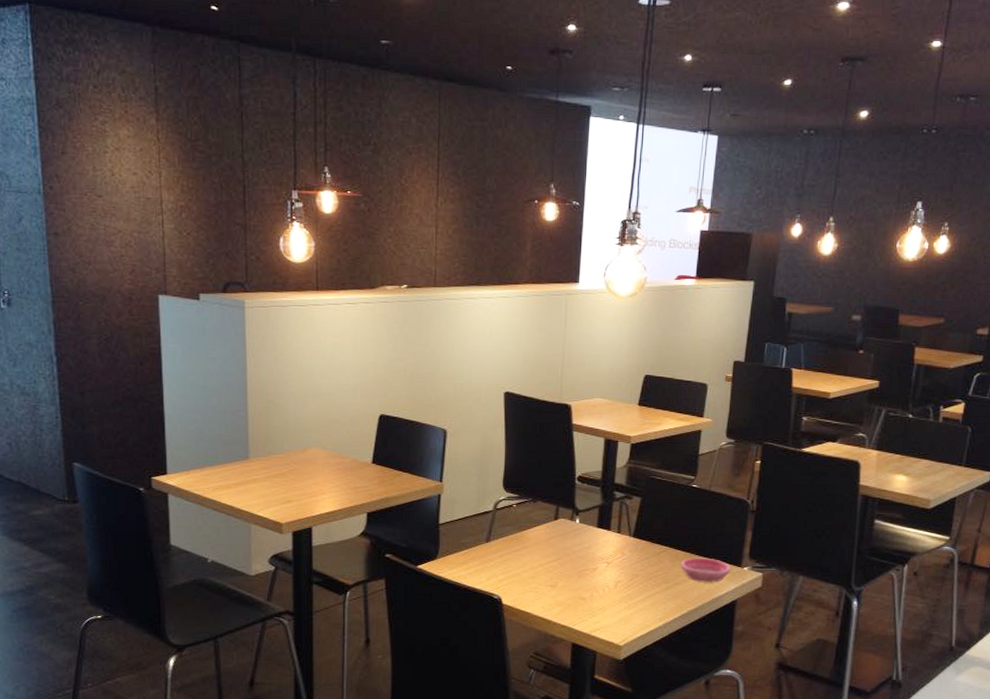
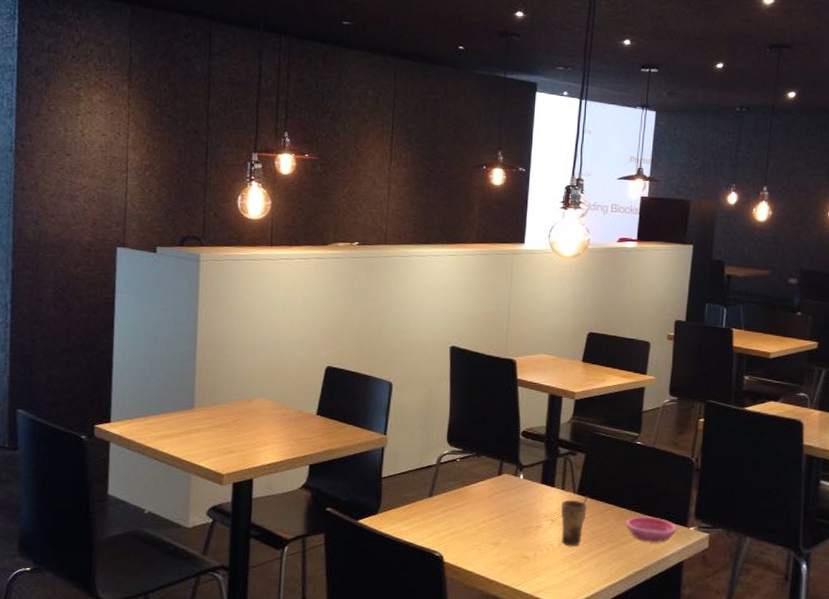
cup: none [617,538,644,587] -> present [561,496,588,546]

